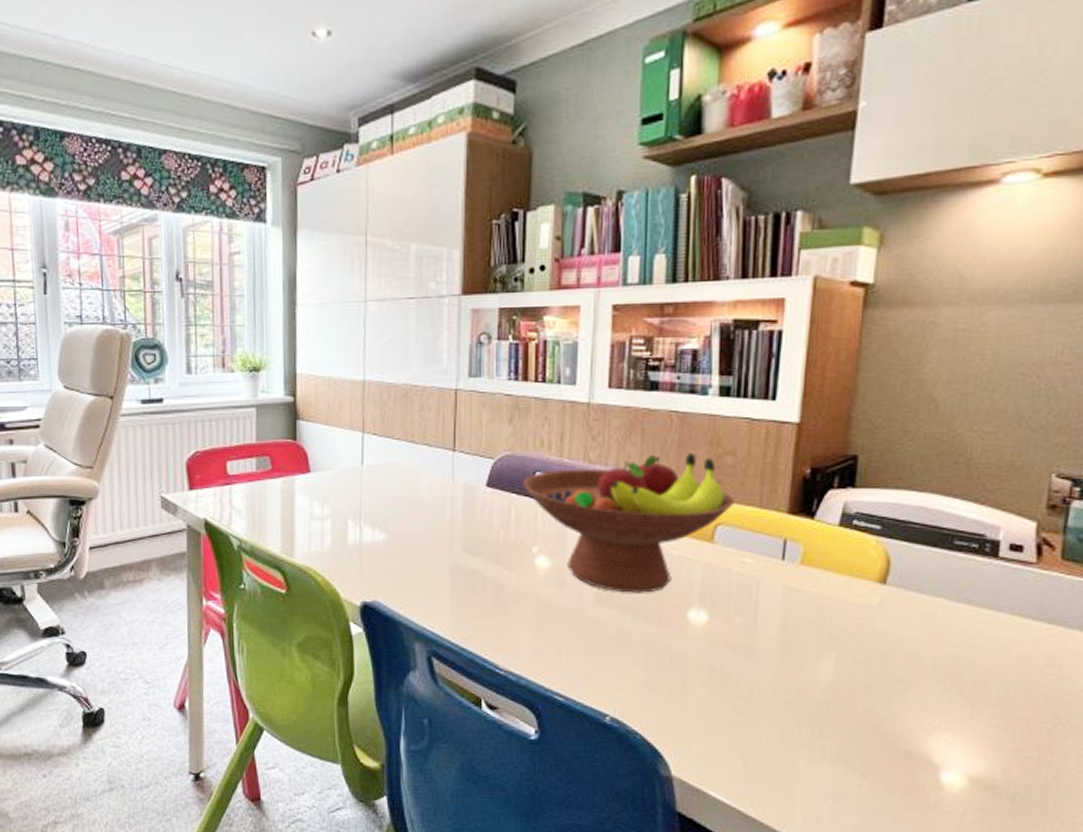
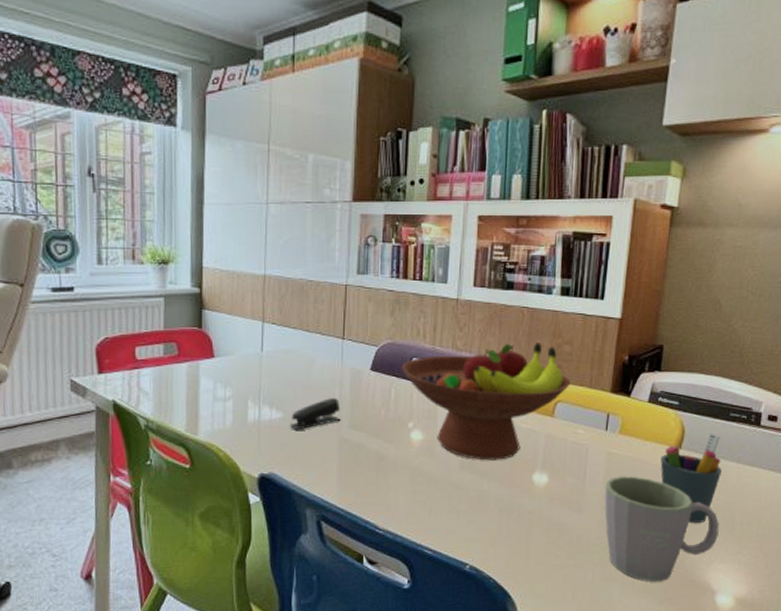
stapler: none [394,518,453,554] -> present [289,398,341,430]
mug: none [782,617,942,750] -> present [604,476,719,582]
pen holder: none [857,565,944,678] -> present [660,433,722,523]

